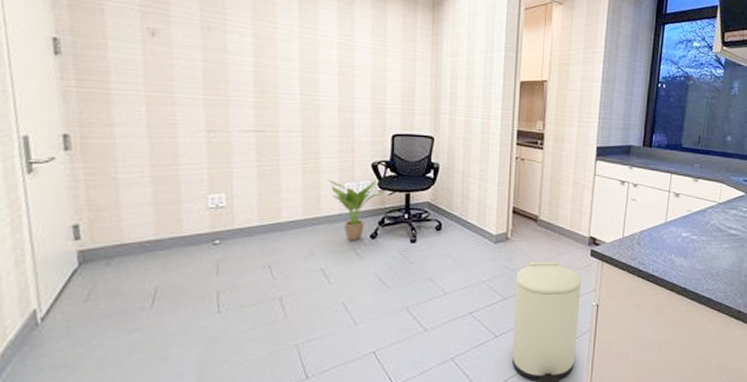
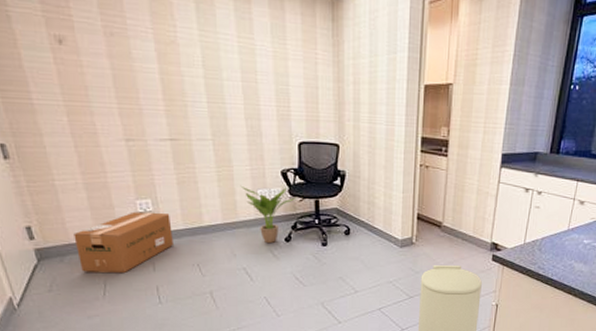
box: none [128,207,245,278] -> present [73,211,173,274]

